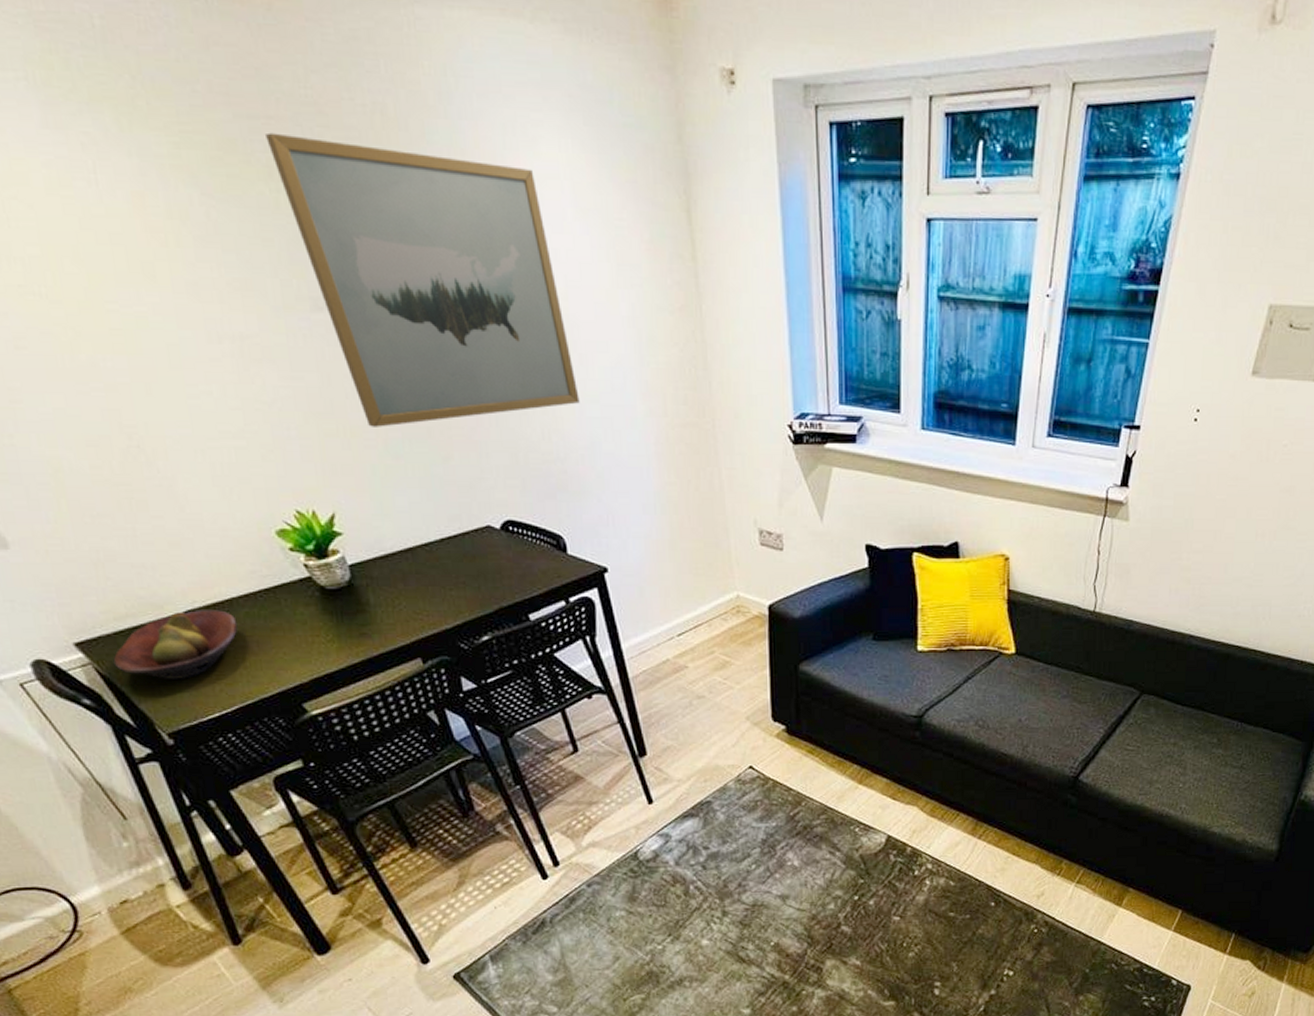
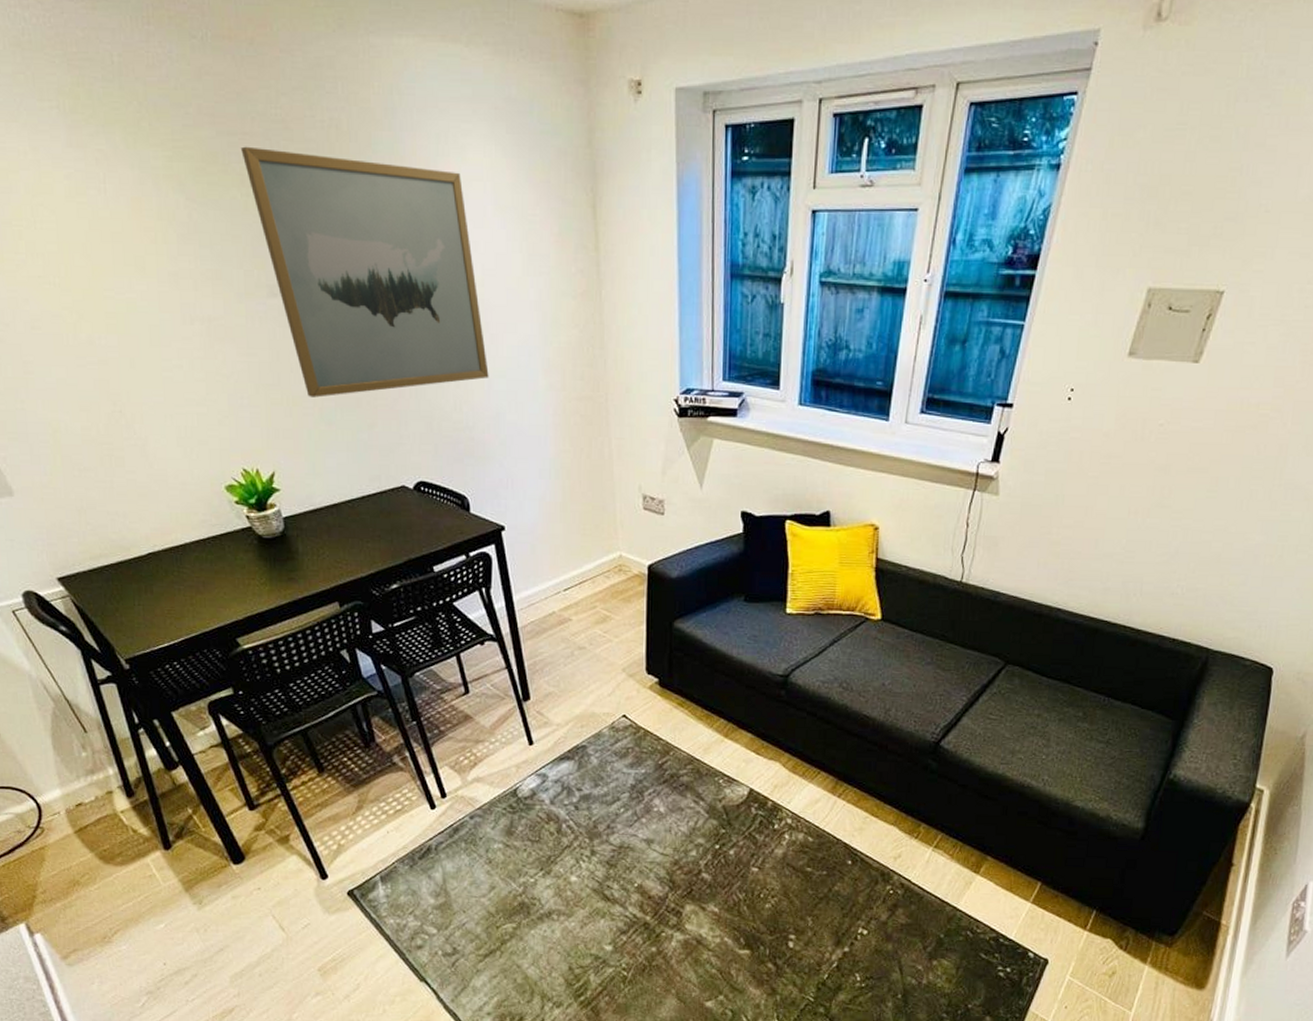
fruit bowl: present [113,610,238,679] -> none [87,553,189,612]

